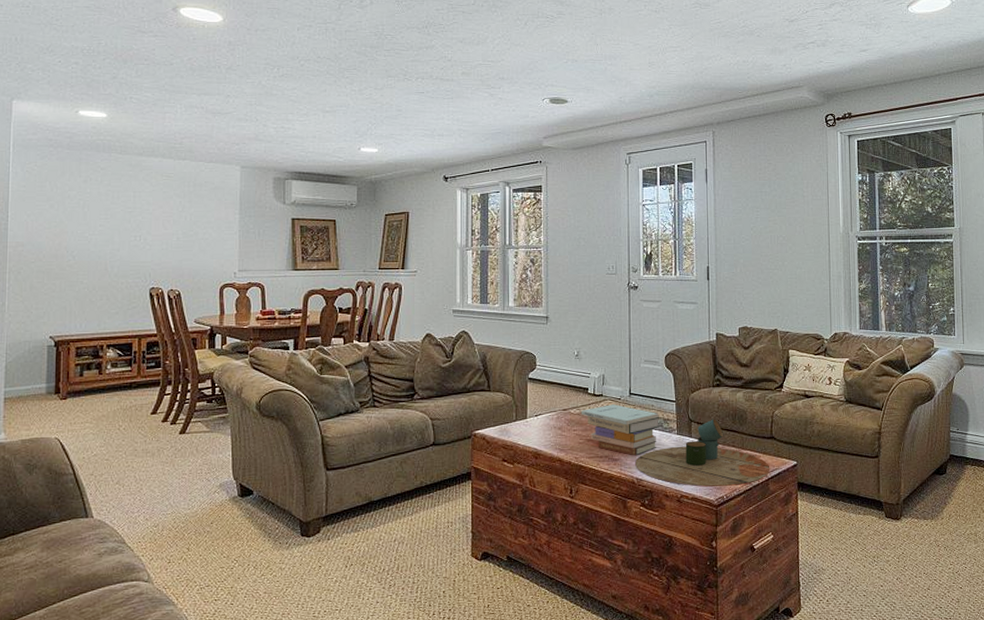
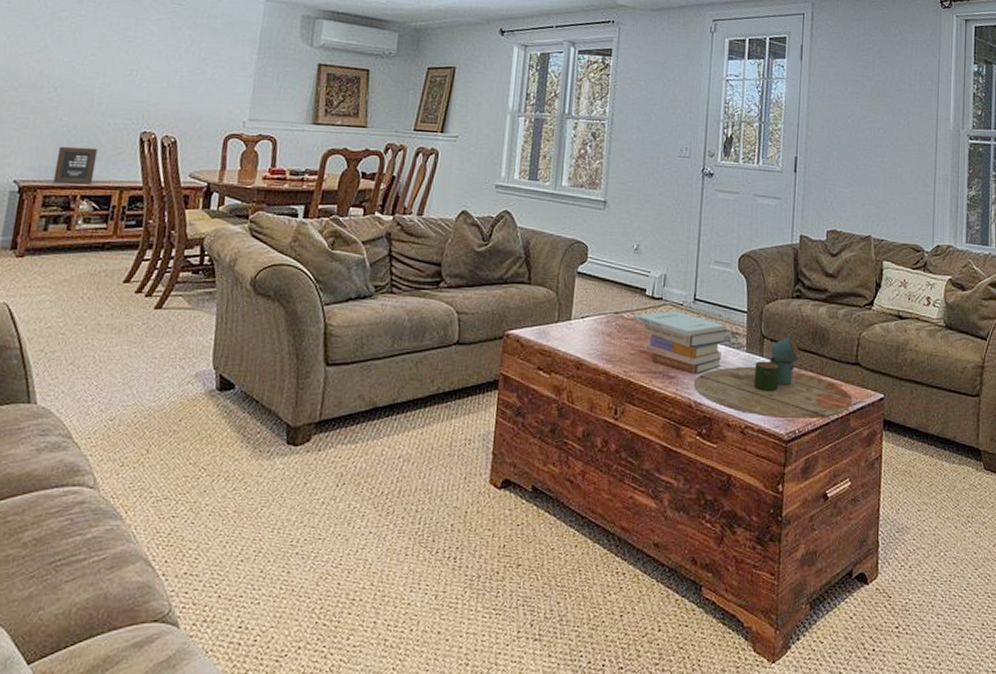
picture frame: none [82,304,116,337] -> present [53,146,98,185]

